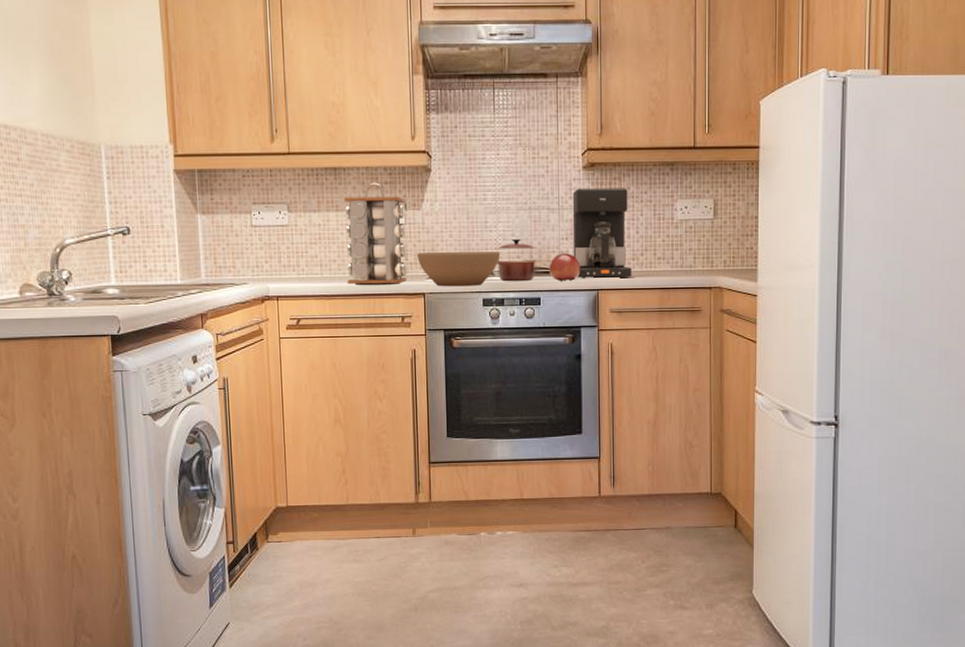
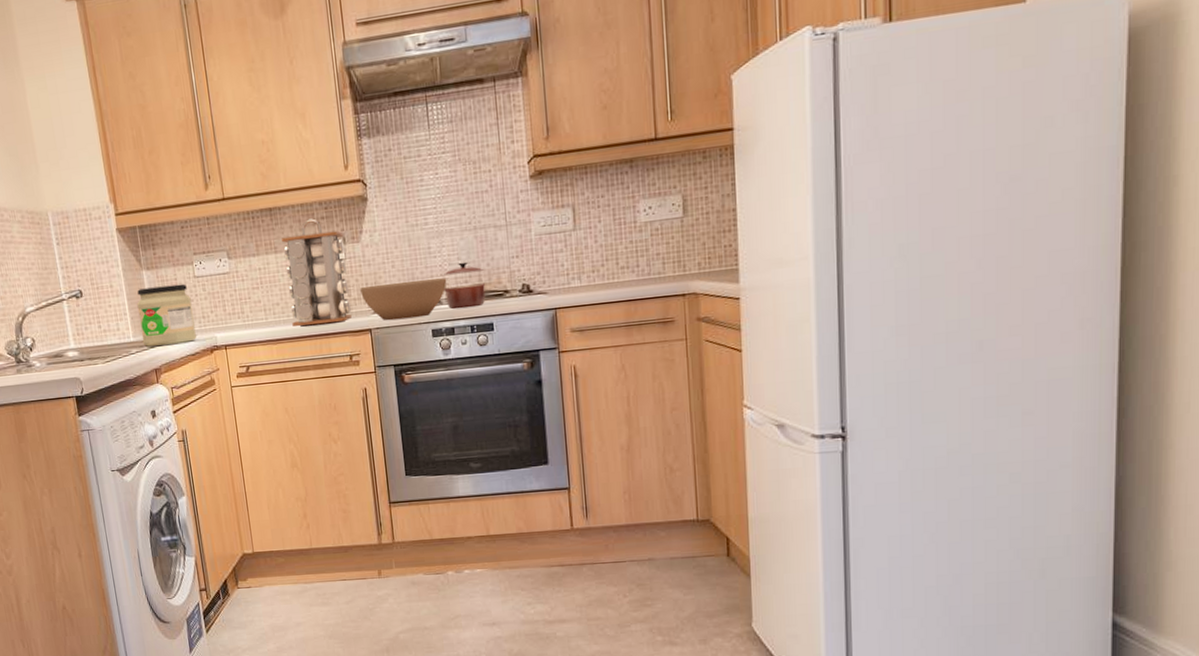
jar: none [188,231,248,291] -> present [137,284,196,347]
fruit: present [549,253,581,282] -> none [500,272,535,304]
coffee maker: present [572,188,632,279] -> none [520,194,593,299]

